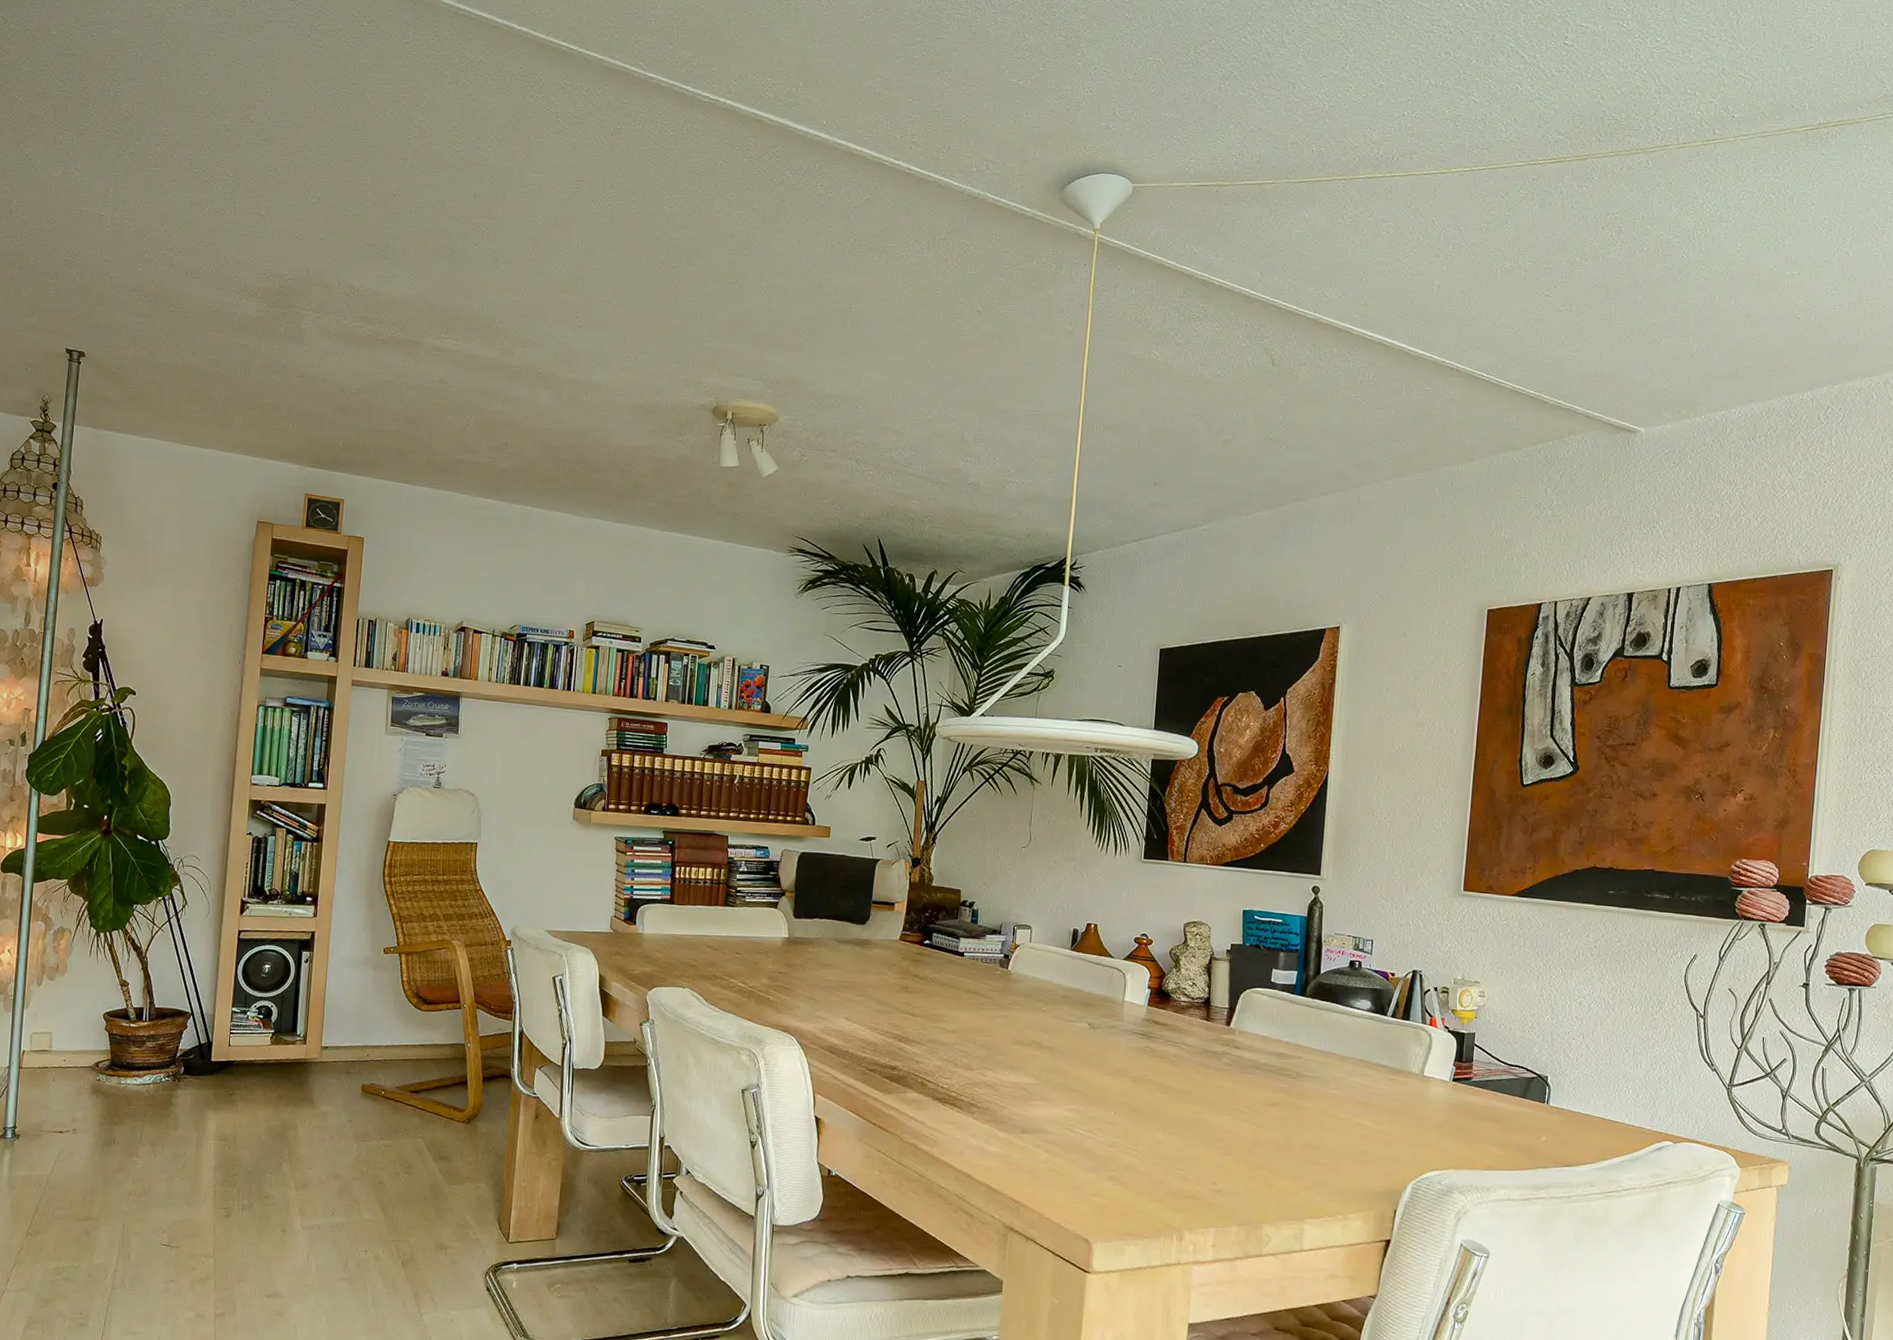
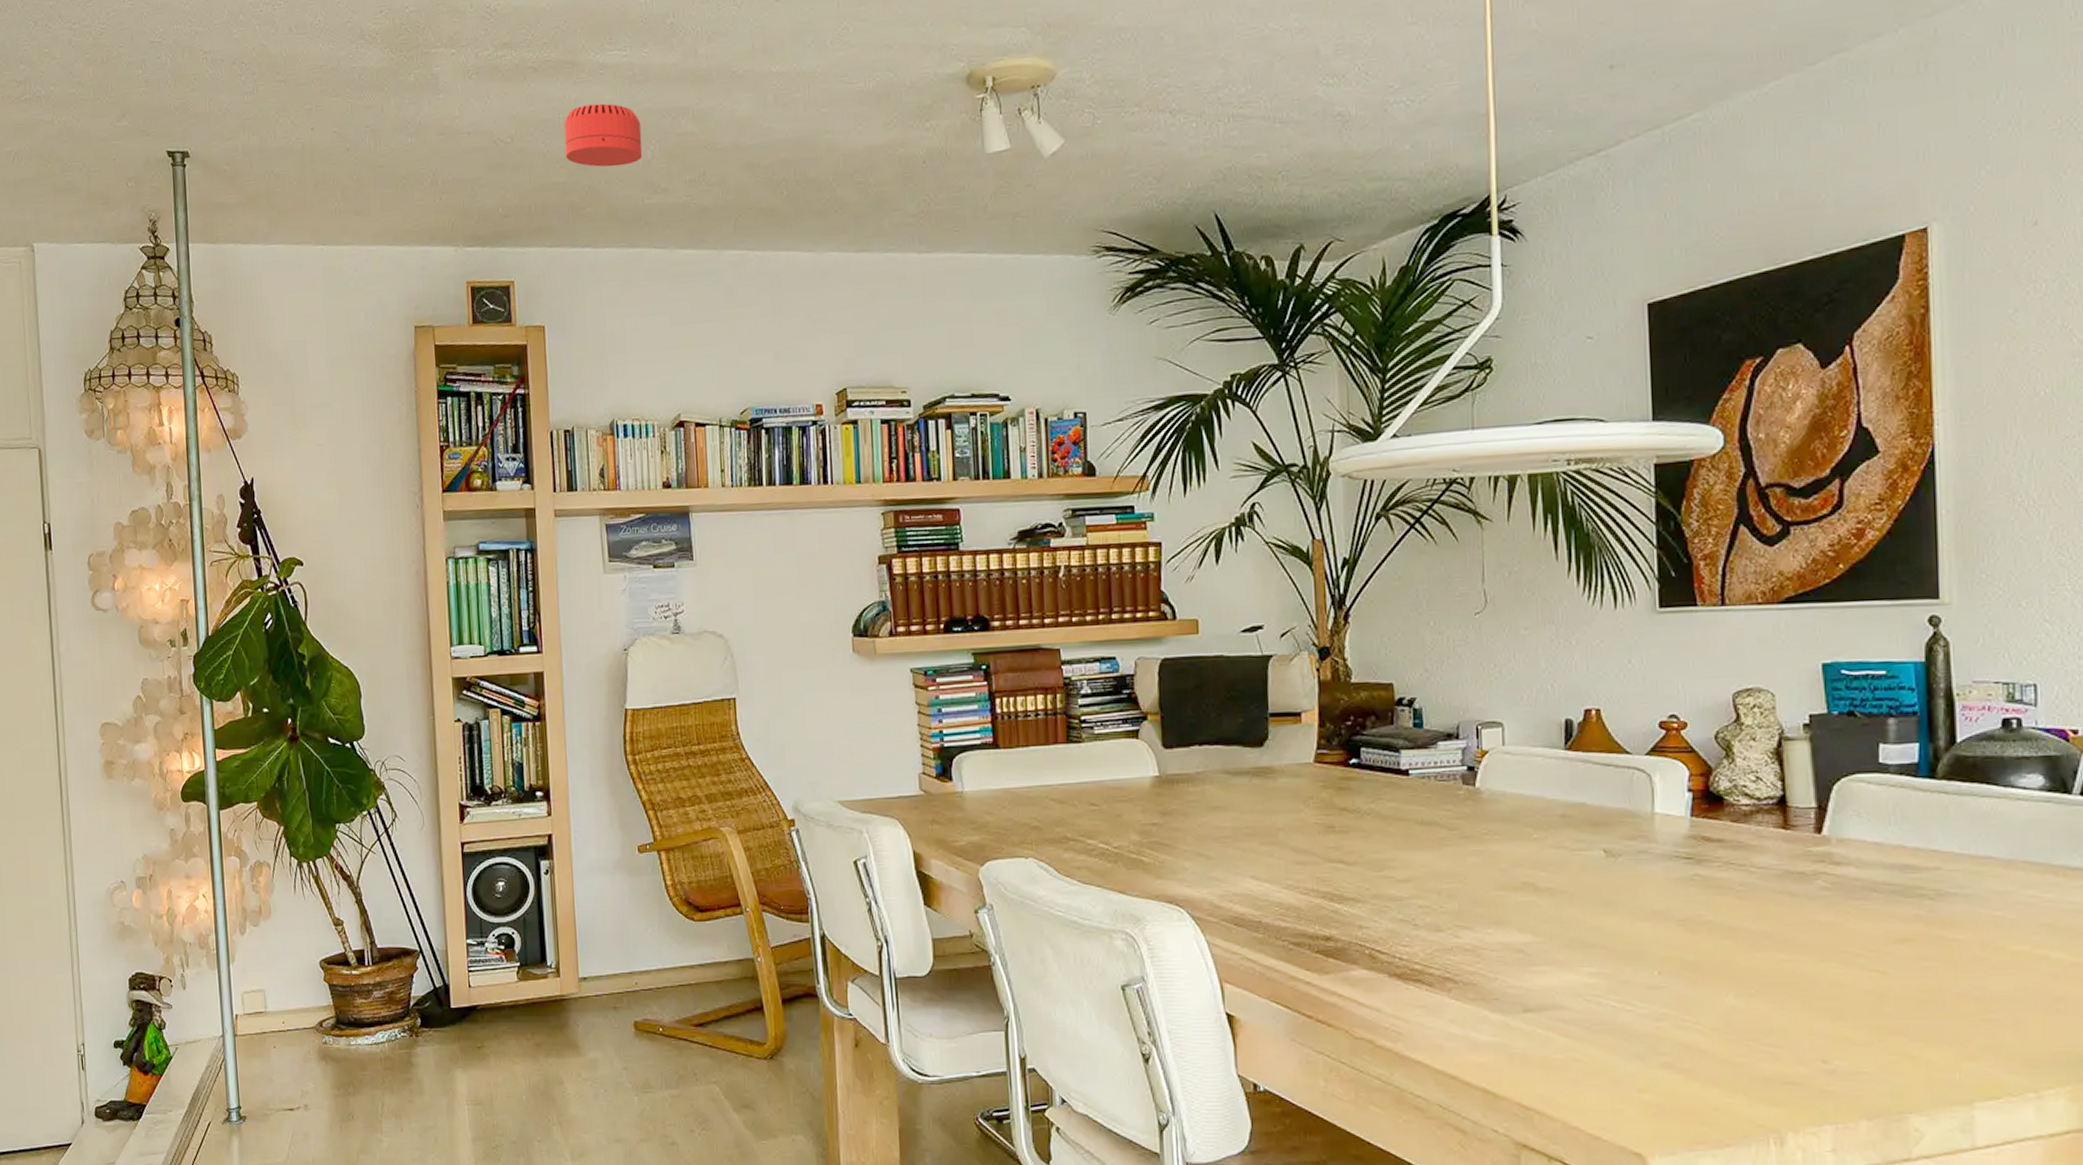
smoke detector: none [399,376,462,427] -> present [563,103,643,167]

